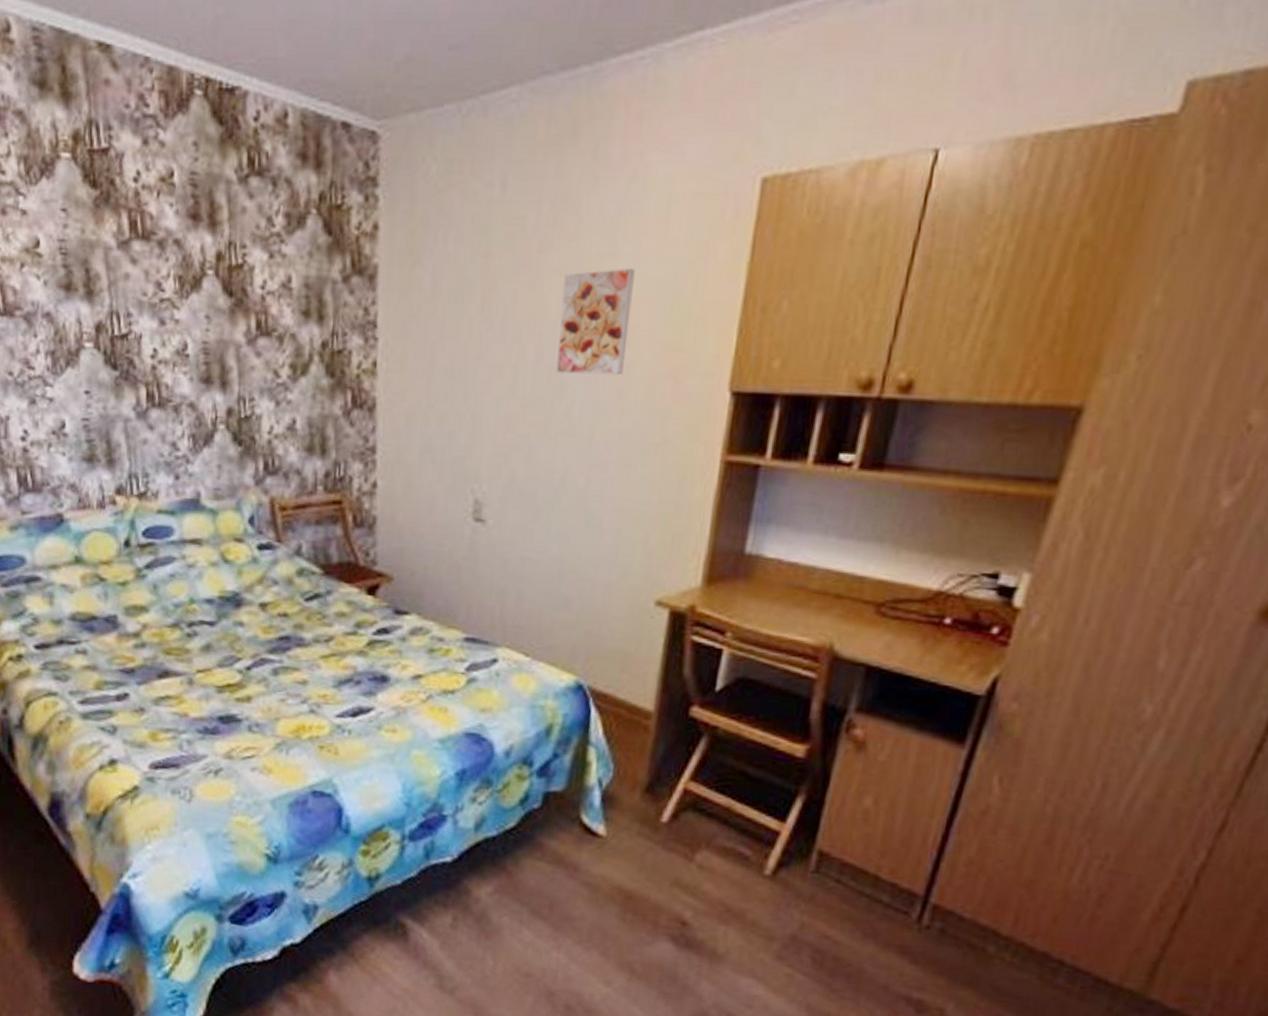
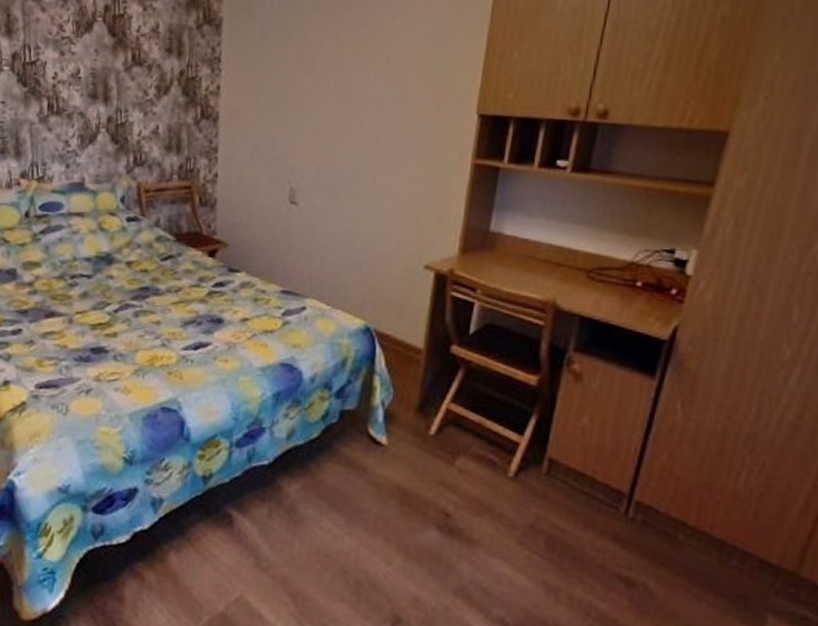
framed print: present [556,267,635,376] -> none [351,25,408,101]

